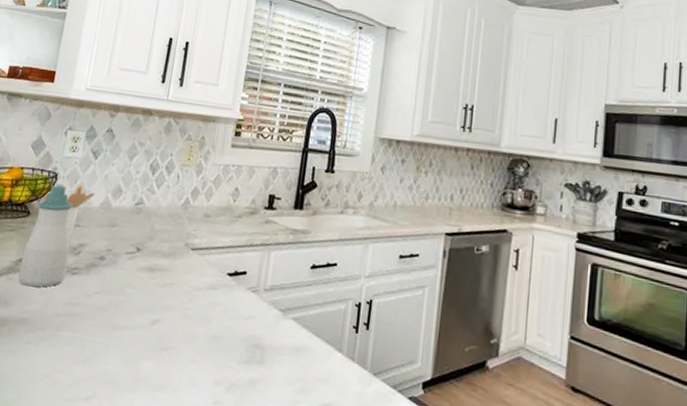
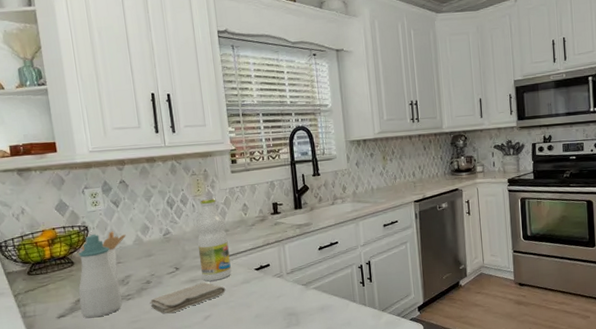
washcloth: none [95,275,187,305] -> present [149,282,226,314]
bottle: none [164,171,209,277] -> present [196,198,232,282]

